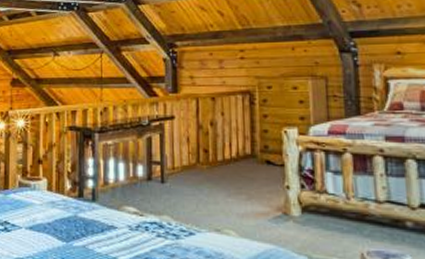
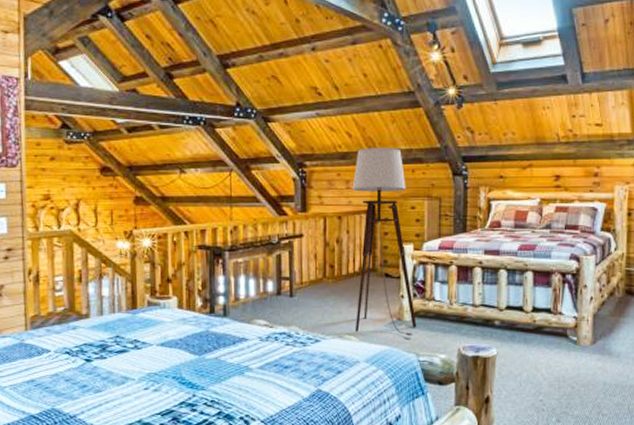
floor lamp: none [226,25,307,234] -> present [352,147,417,336]

